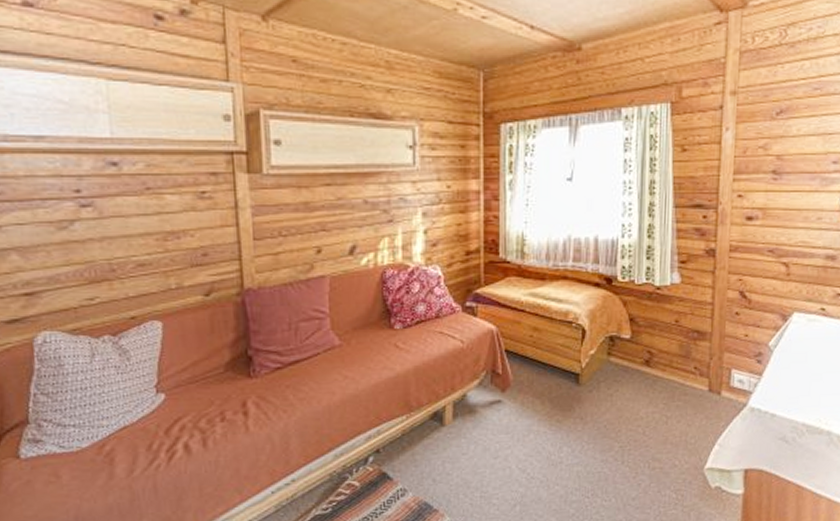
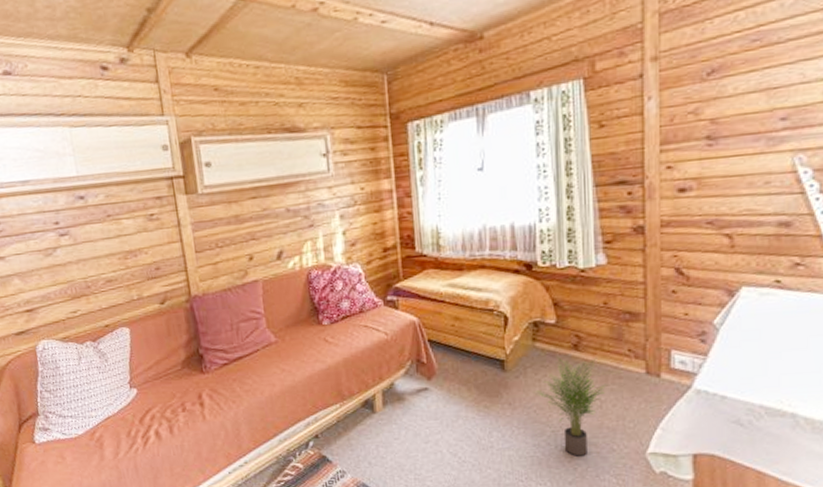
potted plant: none [607,372,674,472] -> present [535,357,607,456]

